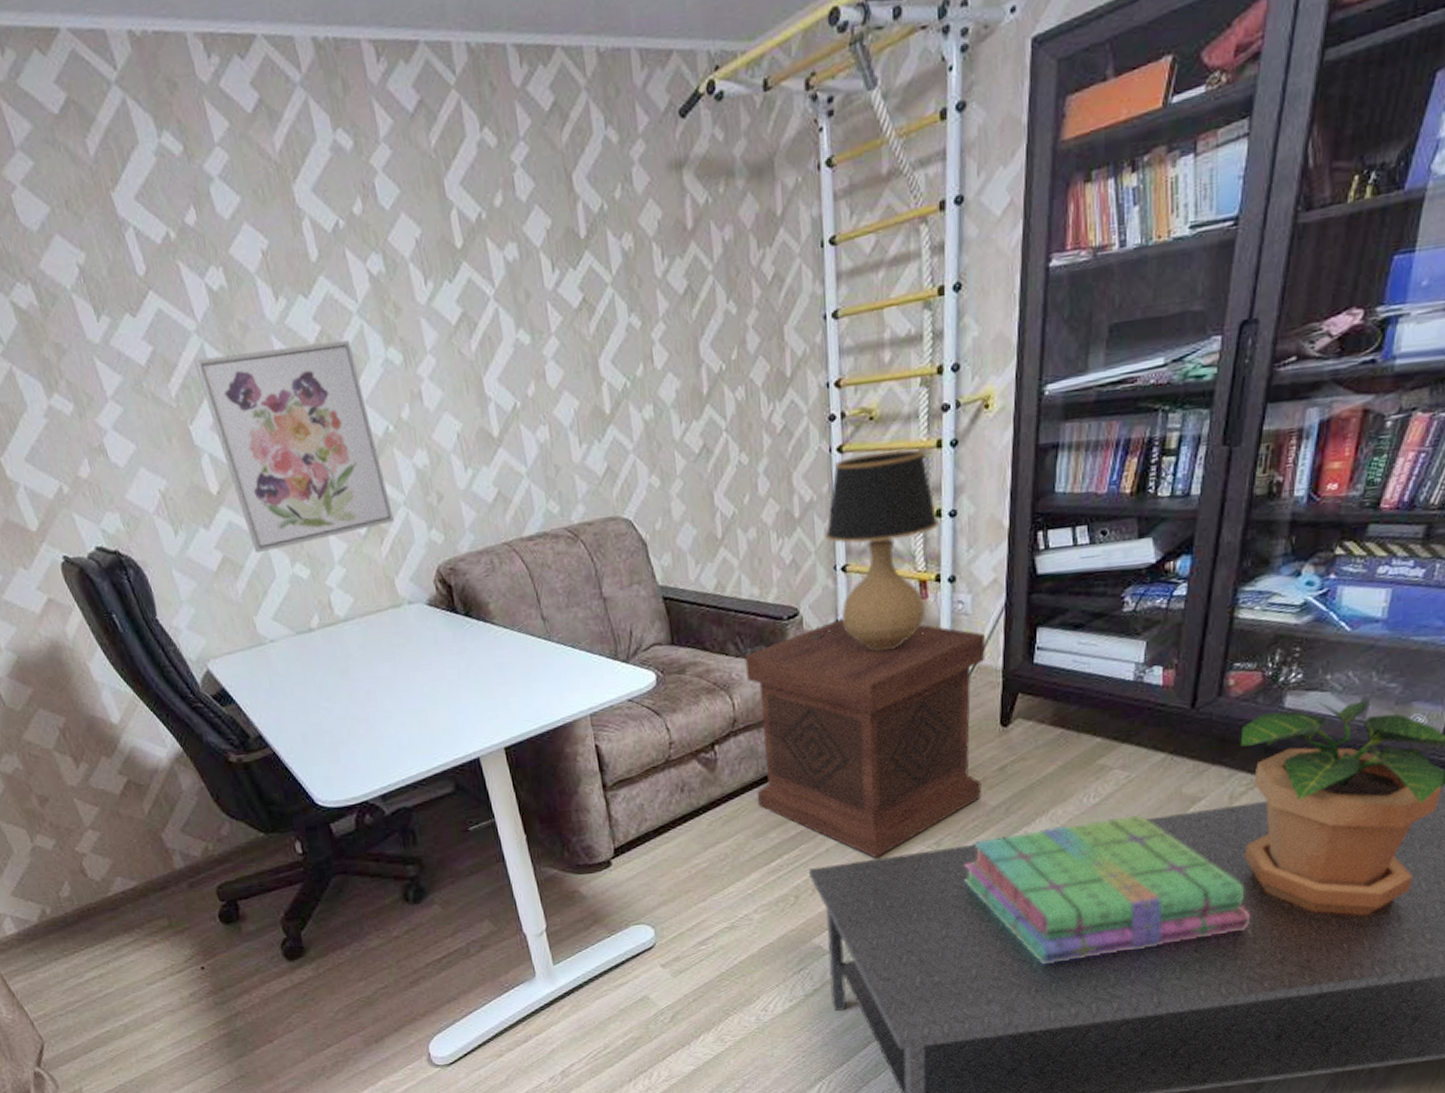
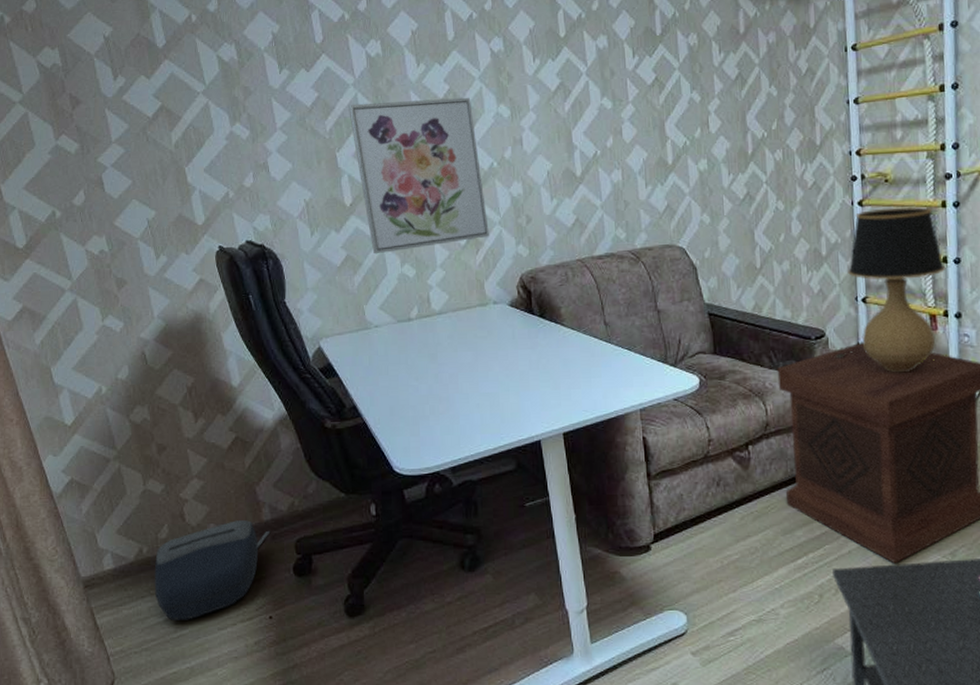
backpack: none [61,870,187,980] -> present [154,520,271,620]

